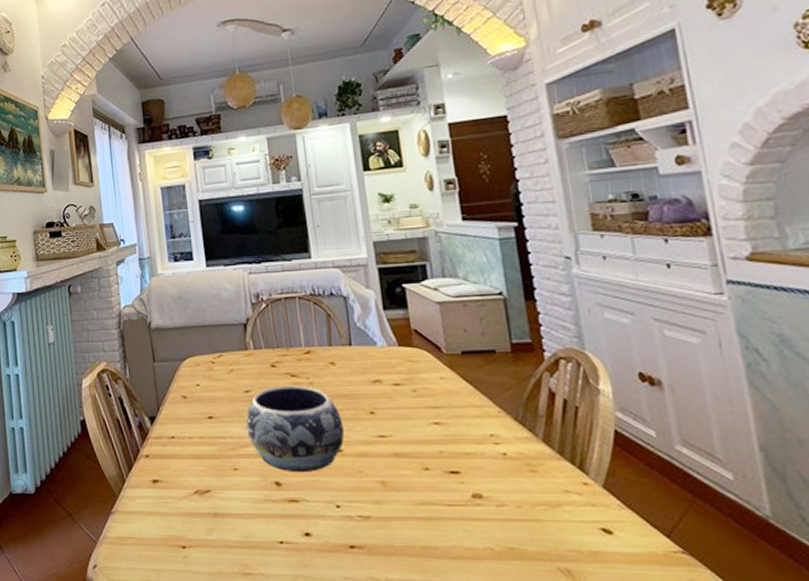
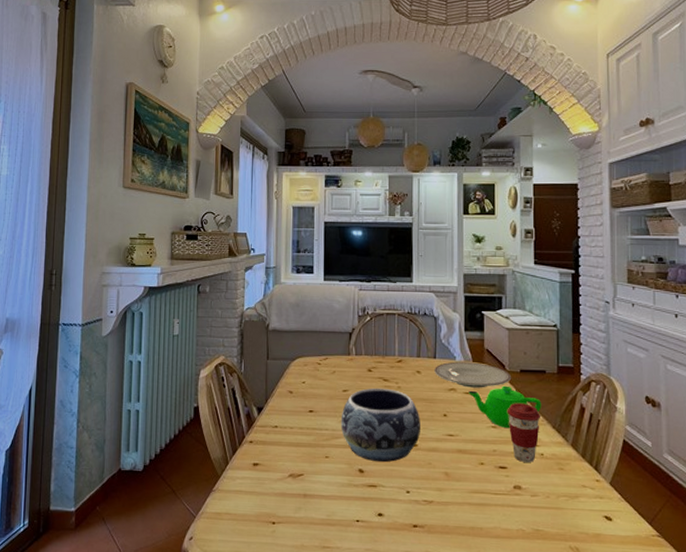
plate: none [352,346,451,378] -> present [435,361,511,388]
teapot: none [398,372,496,425] -> present [469,385,542,429]
coffee cup: none [450,392,497,464] -> present [507,403,540,462]

